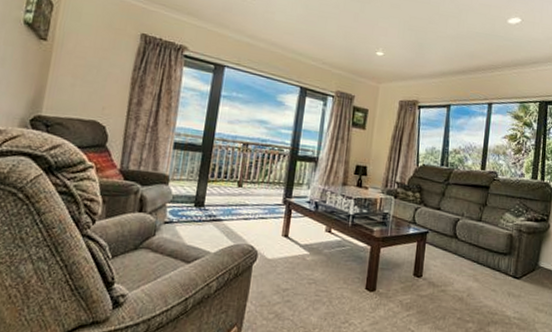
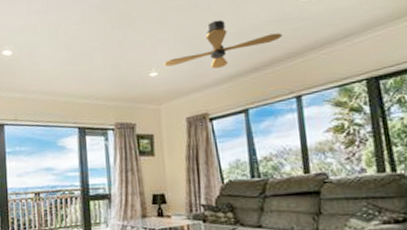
ceiling fan: none [390,19,489,64] -> present [163,20,282,69]

